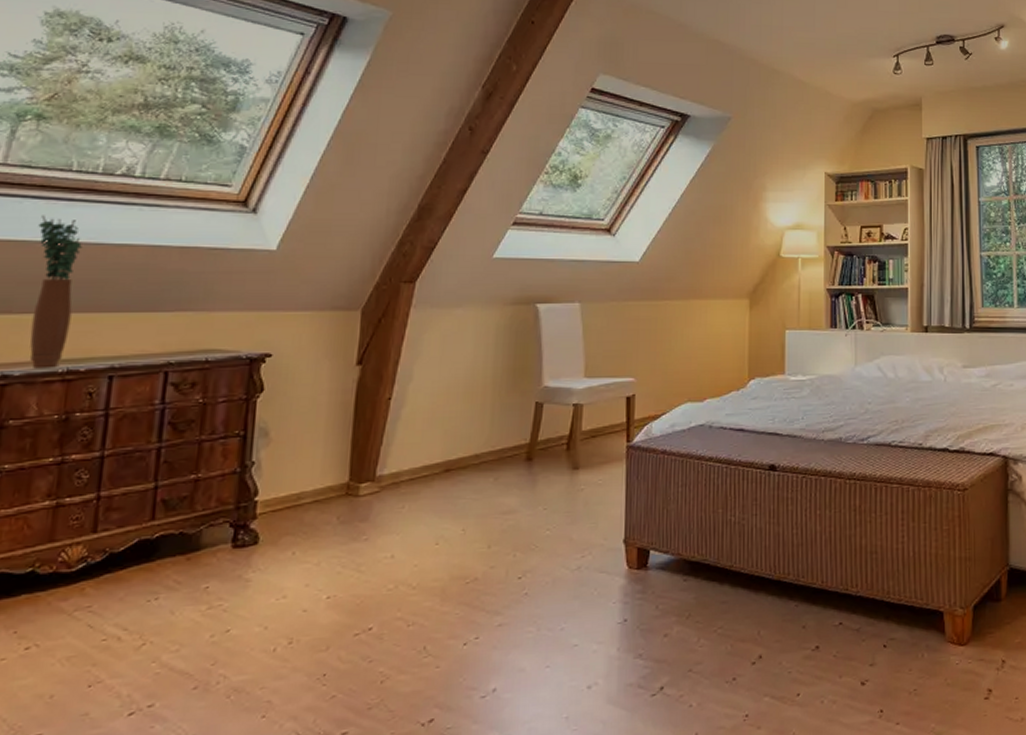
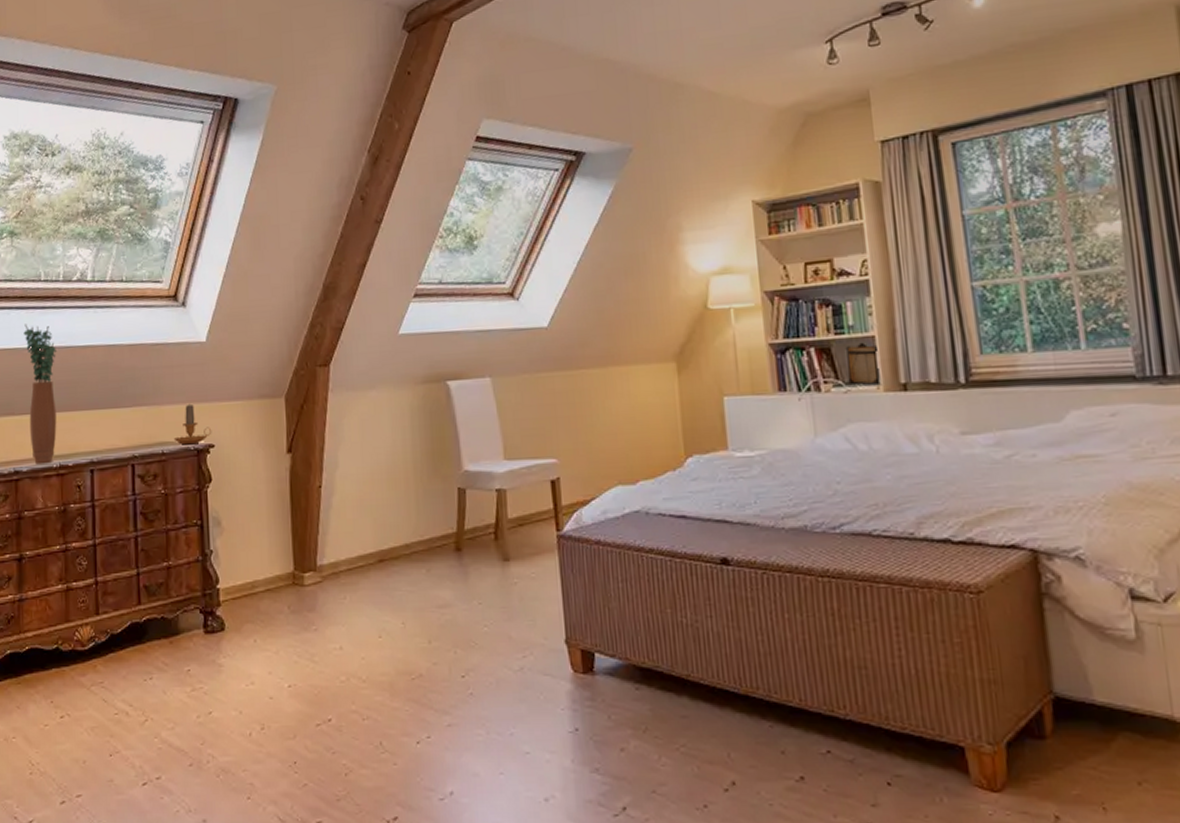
candle: none [222,311,271,354] -> present [173,403,212,445]
photo frame: none [883,292,909,327] -> present [846,342,881,387]

